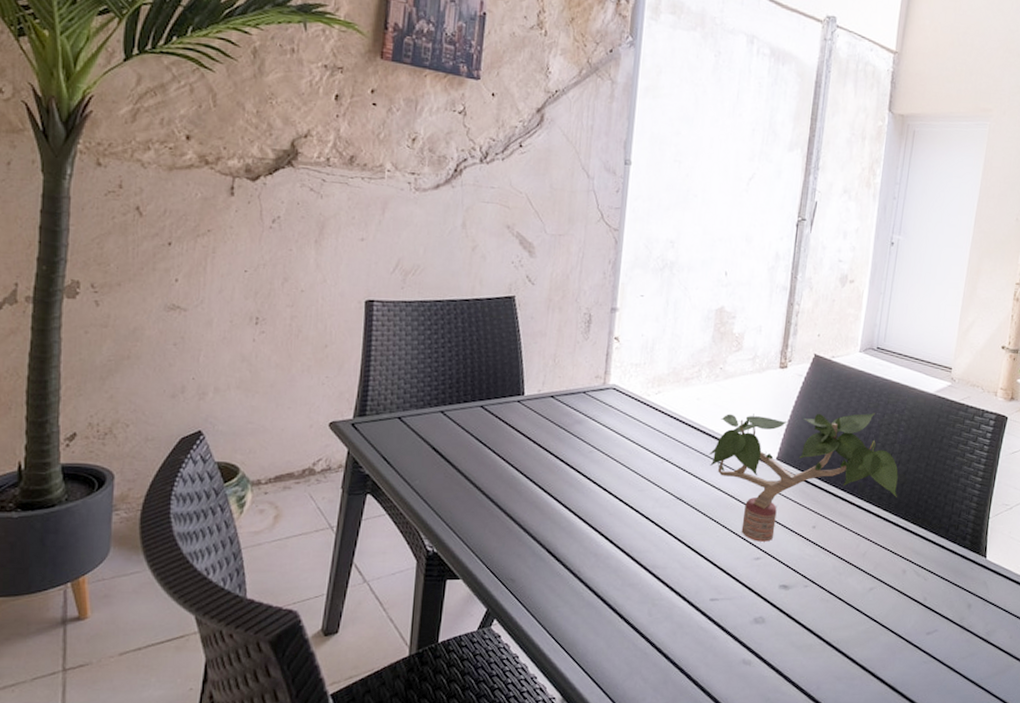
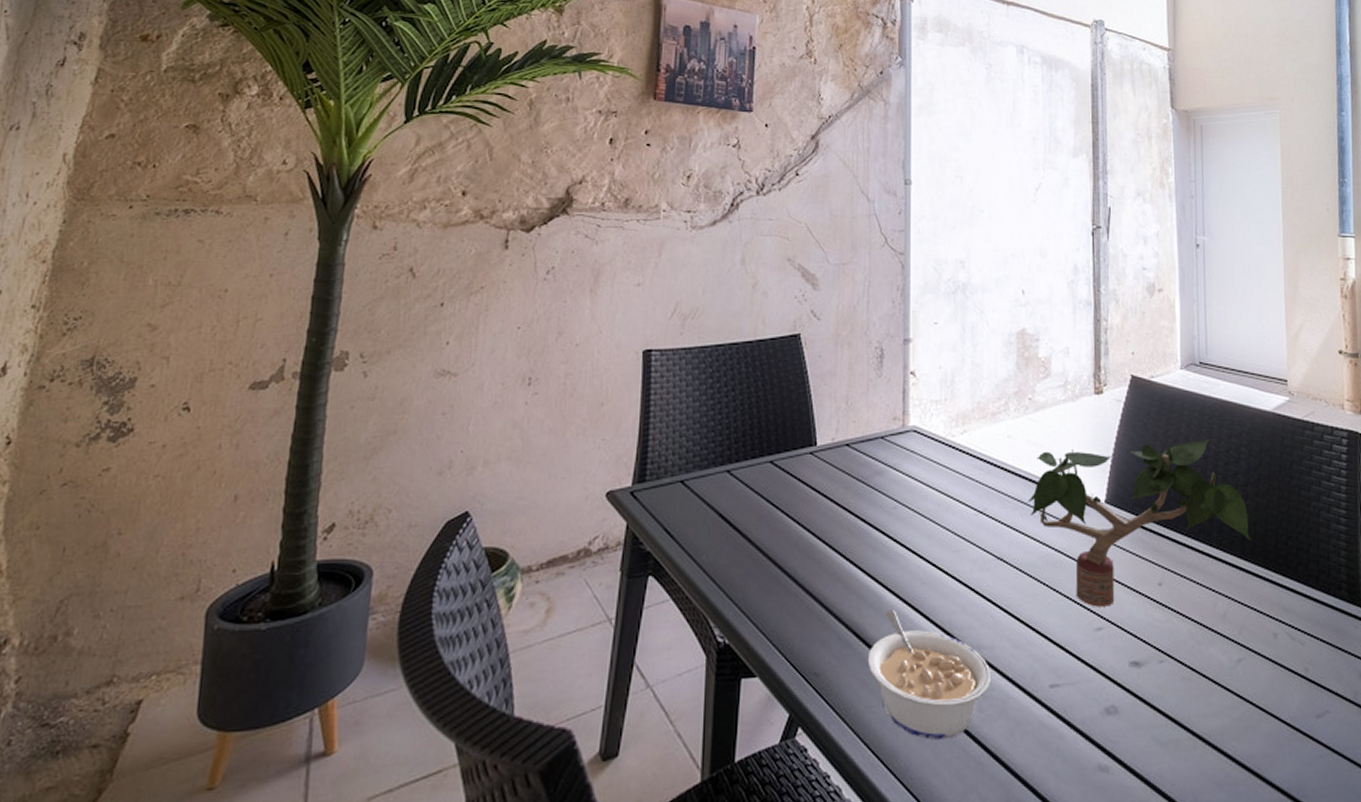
legume: none [556,534,662,635] -> present [867,610,992,740]

